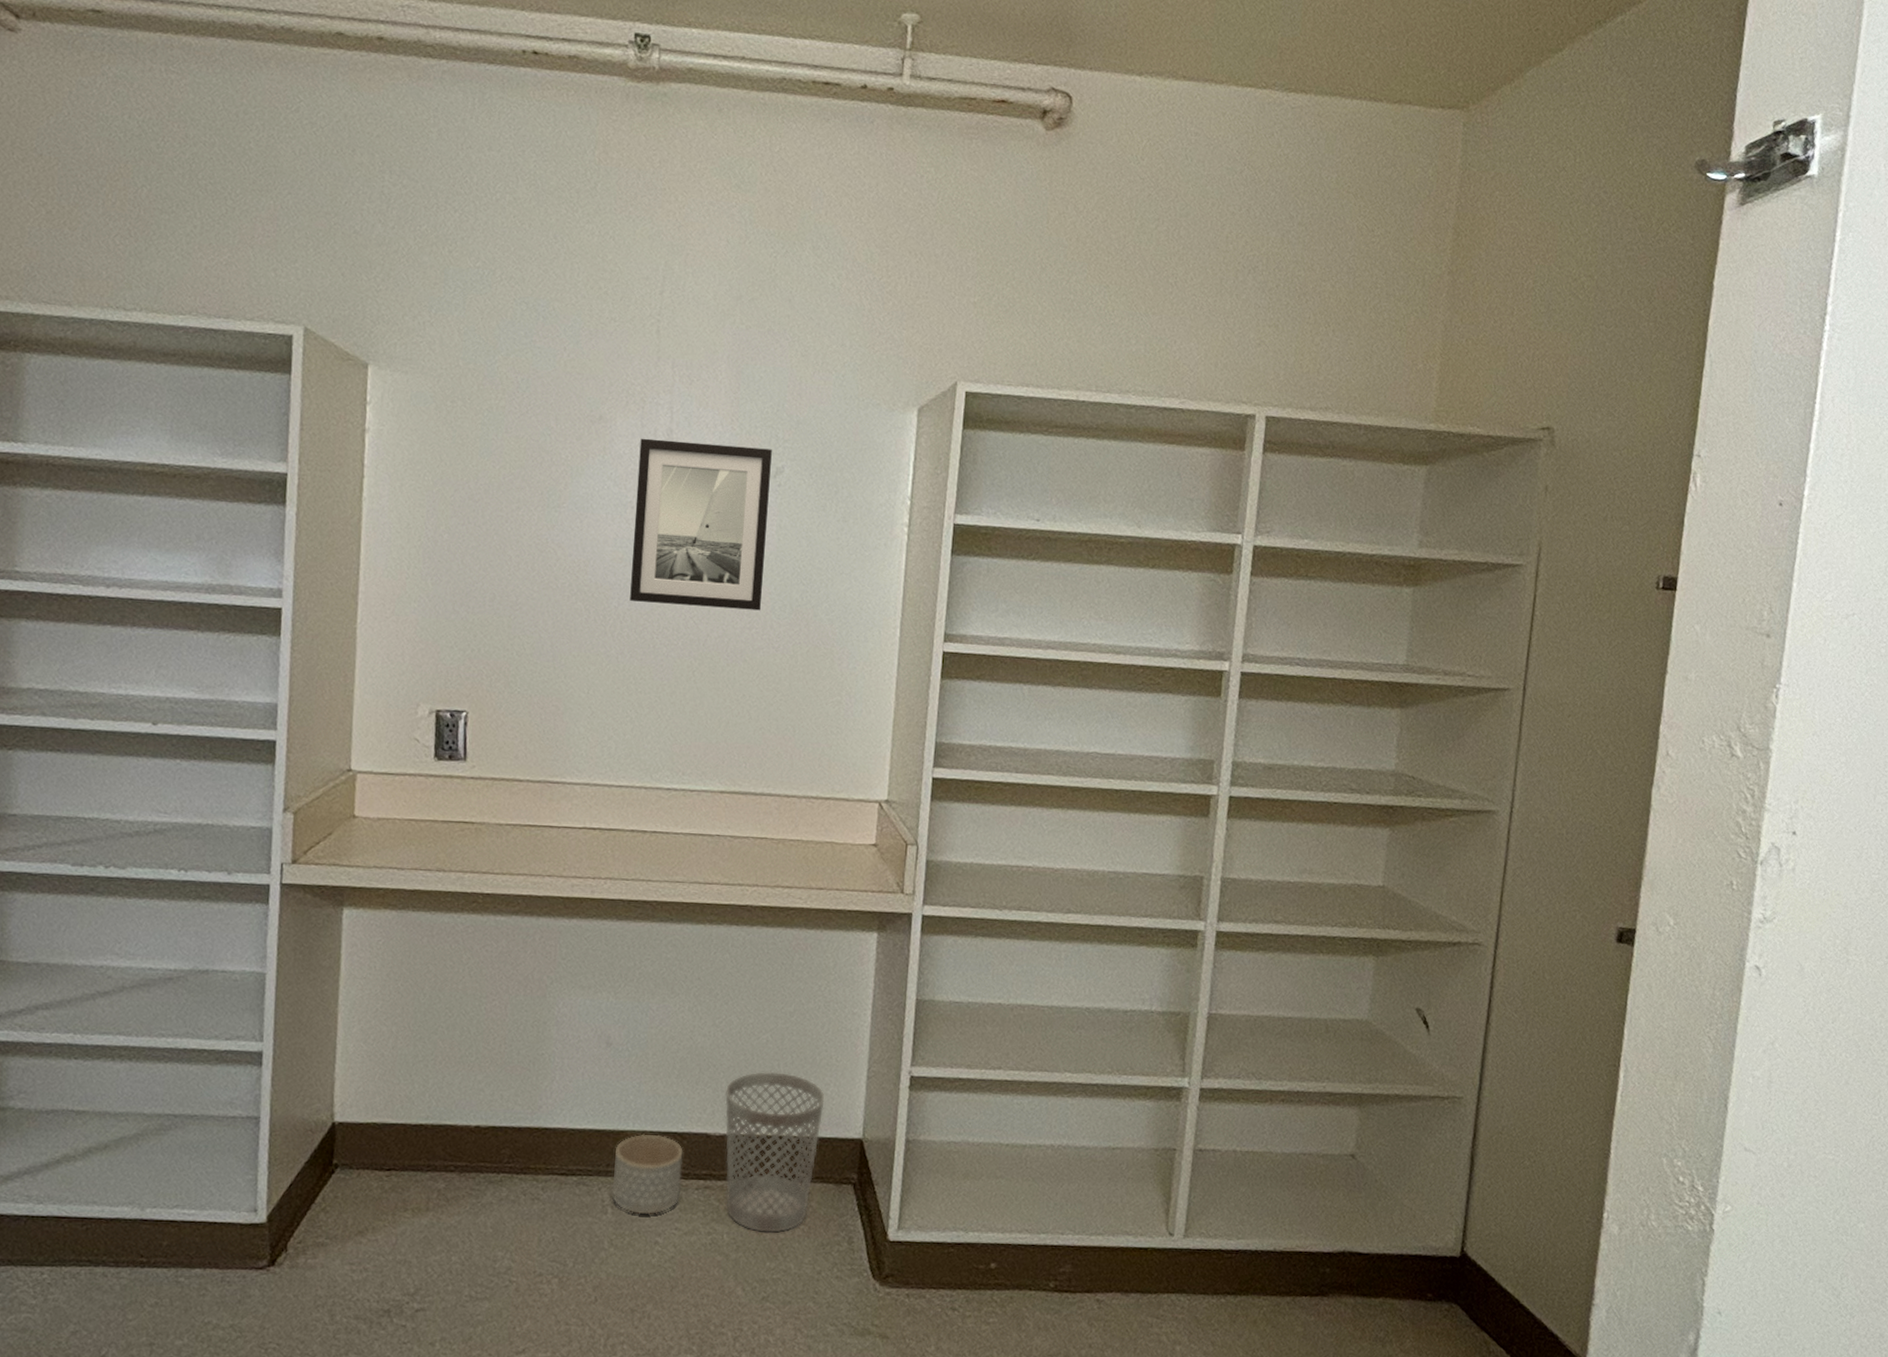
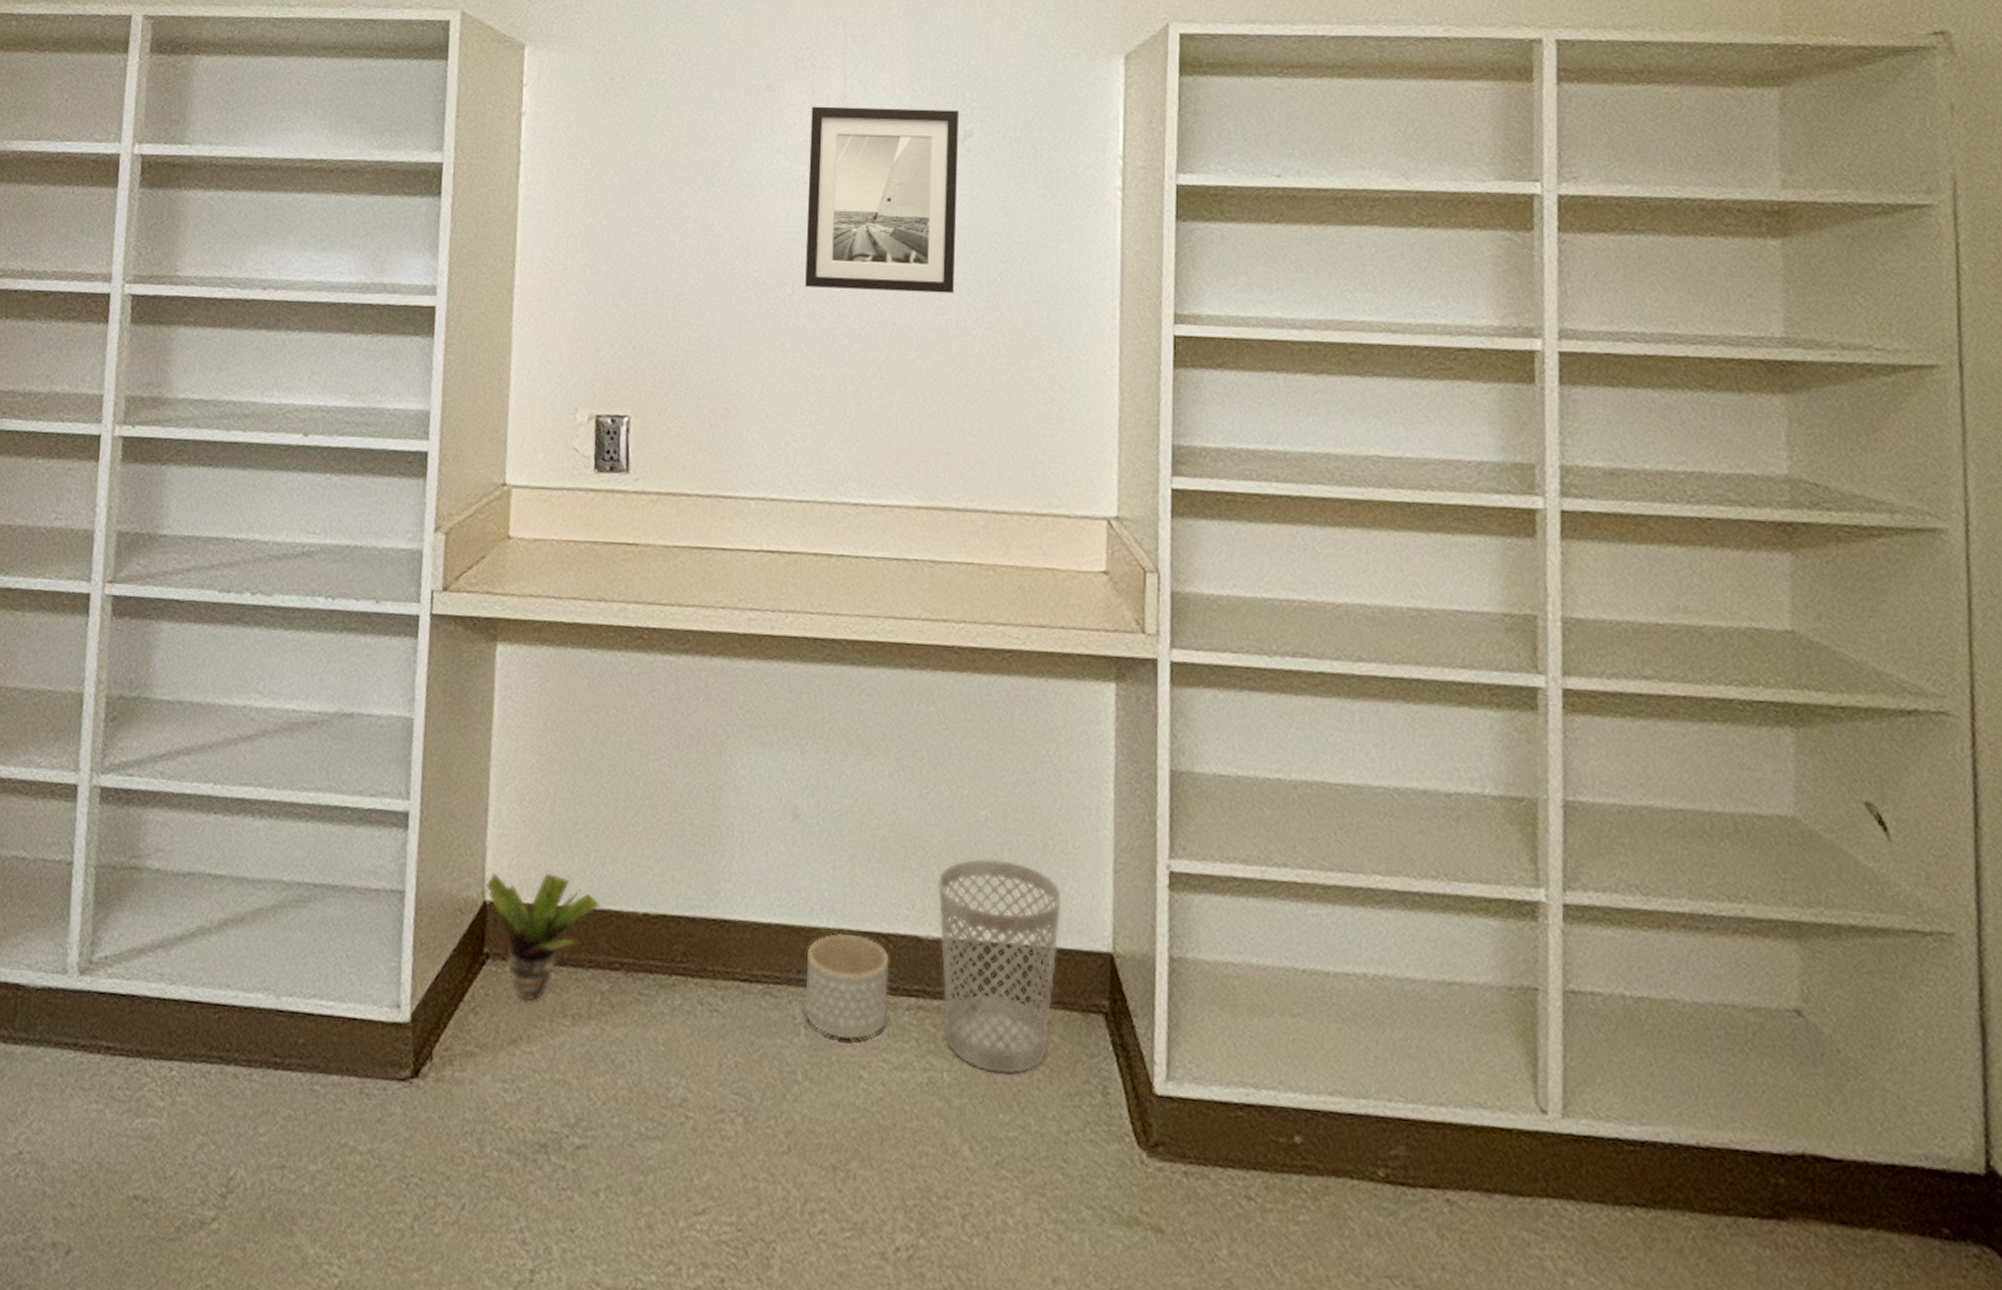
potted plant: none [334,1097,438,1201] -> present [485,872,601,1002]

